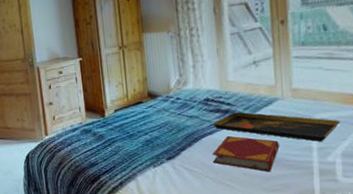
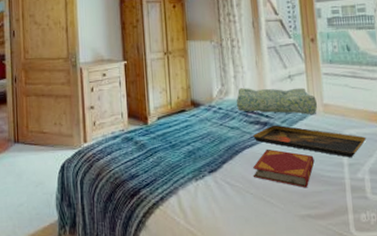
seat cushion: none [195,73,286,101] -> present [236,87,318,114]

